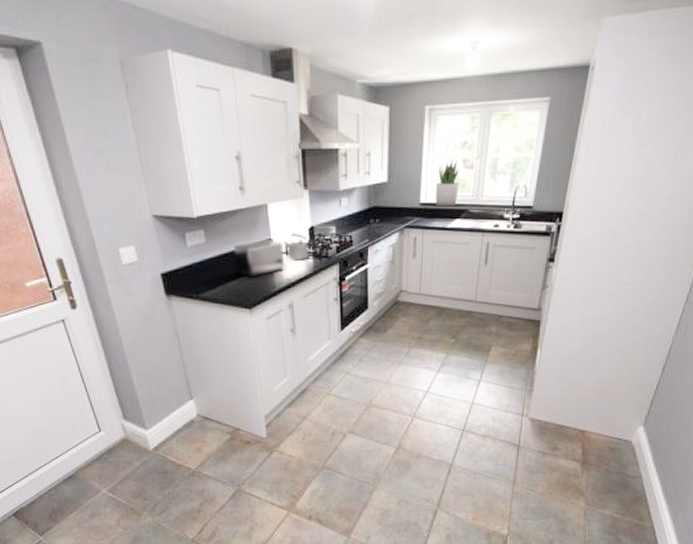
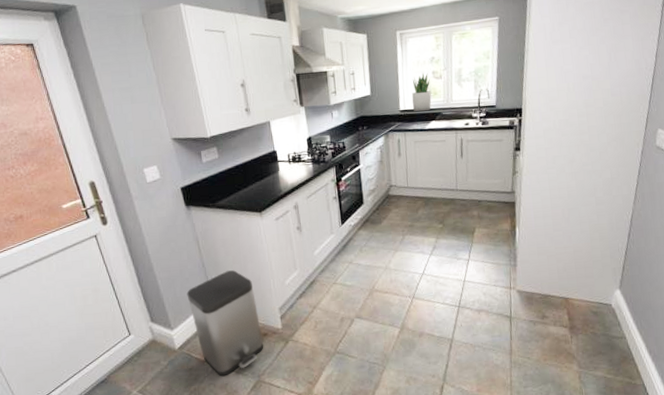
pedal bin: none [164,371,246,483] -> present [187,270,264,377]
toaster: present [234,239,285,279] -> none [243,150,289,186]
kettle: present [283,233,312,261] -> none [286,144,311,167]

